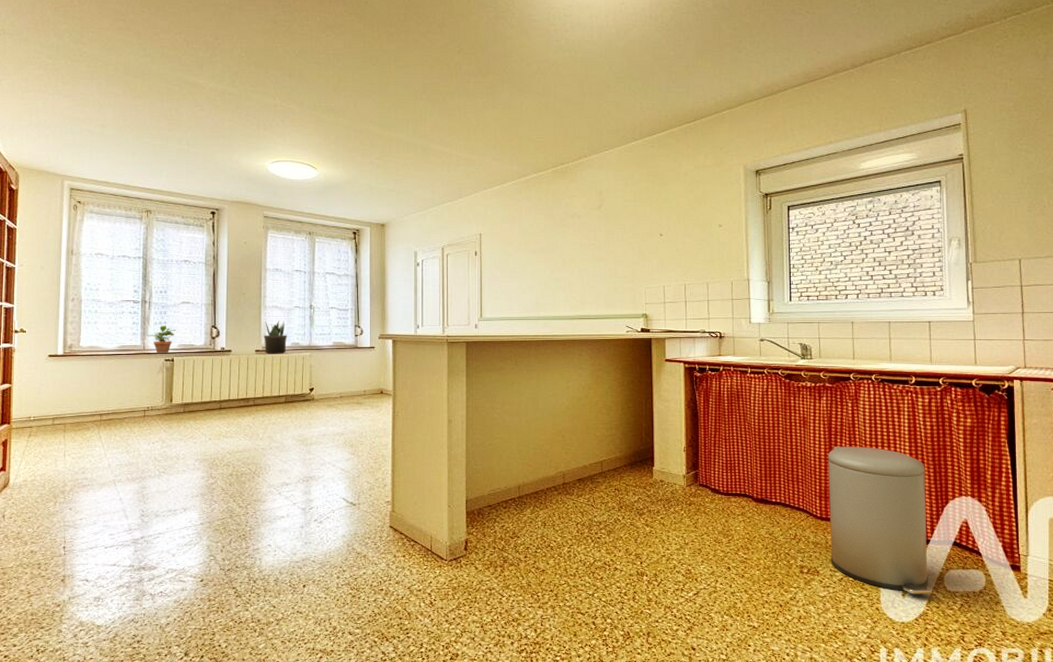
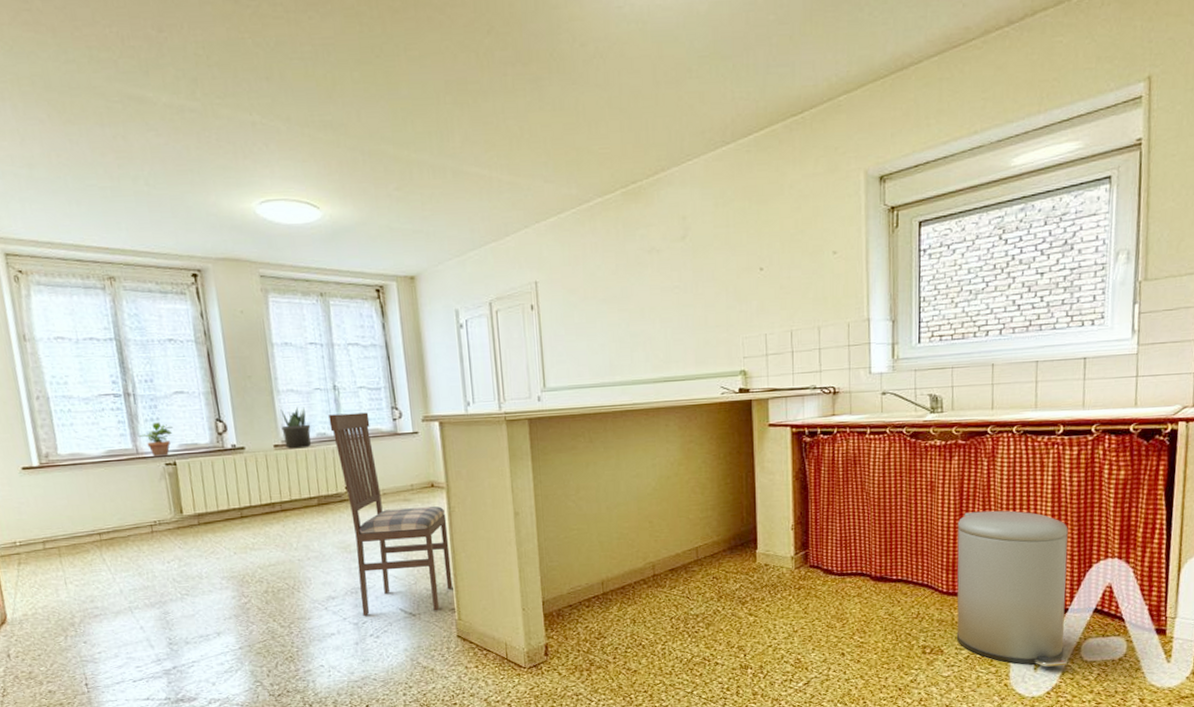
dining chair: none [303,328,390,502] -> present [328,412,453,616]

